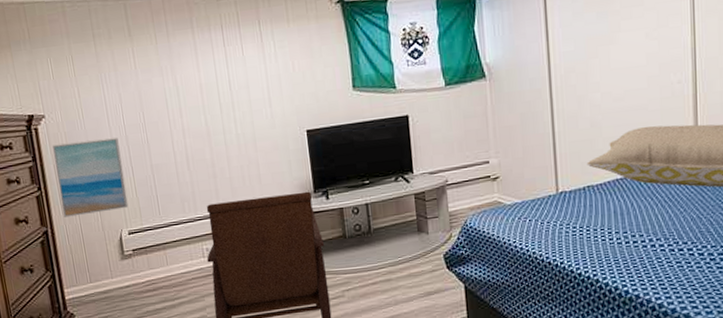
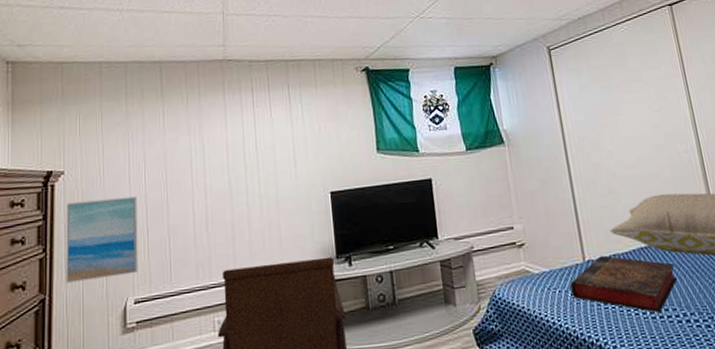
book: none [541,187,648,239] -> present [570,255,677,313]

